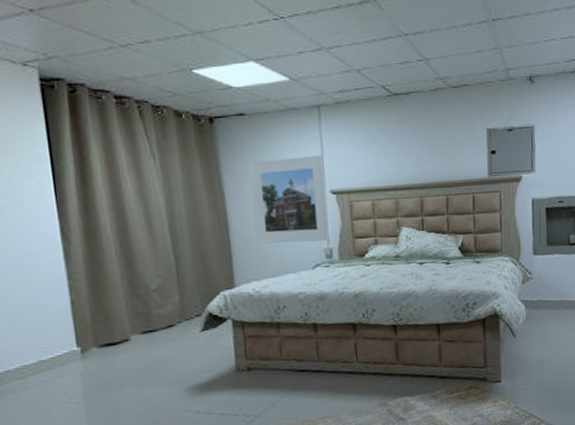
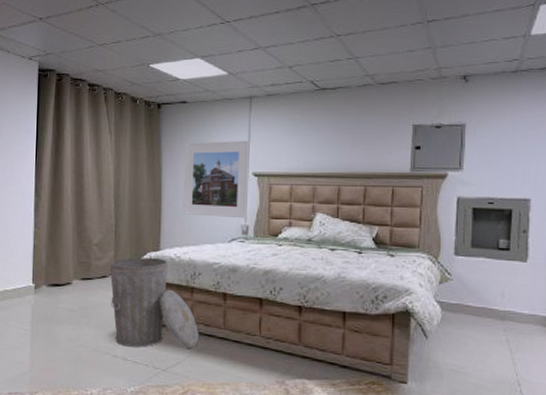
trash can: none [175,296,292,400] -> present [110,257,200,348]

